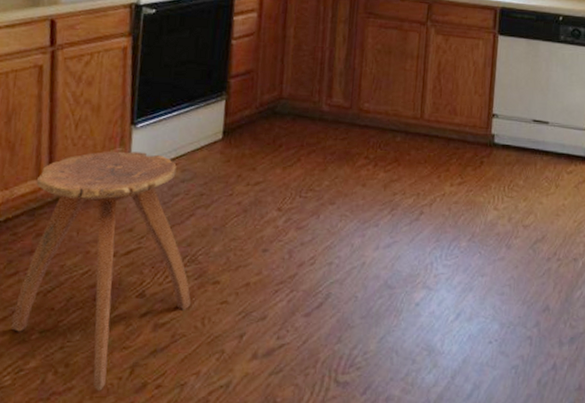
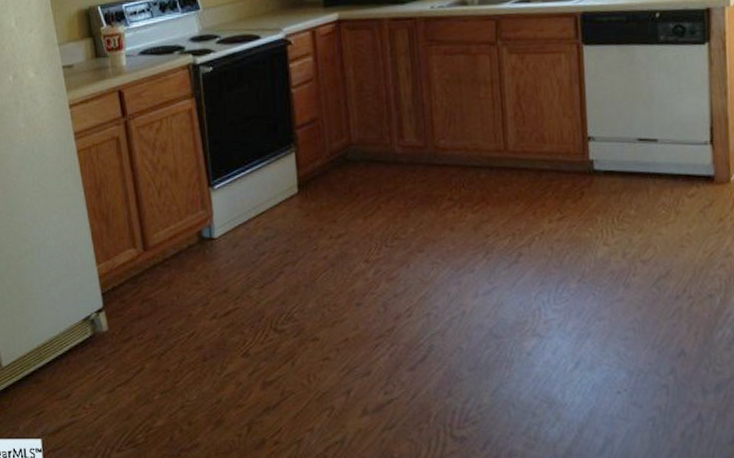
stool: present [12,151,191,391] -> none [132,213,295,447]

